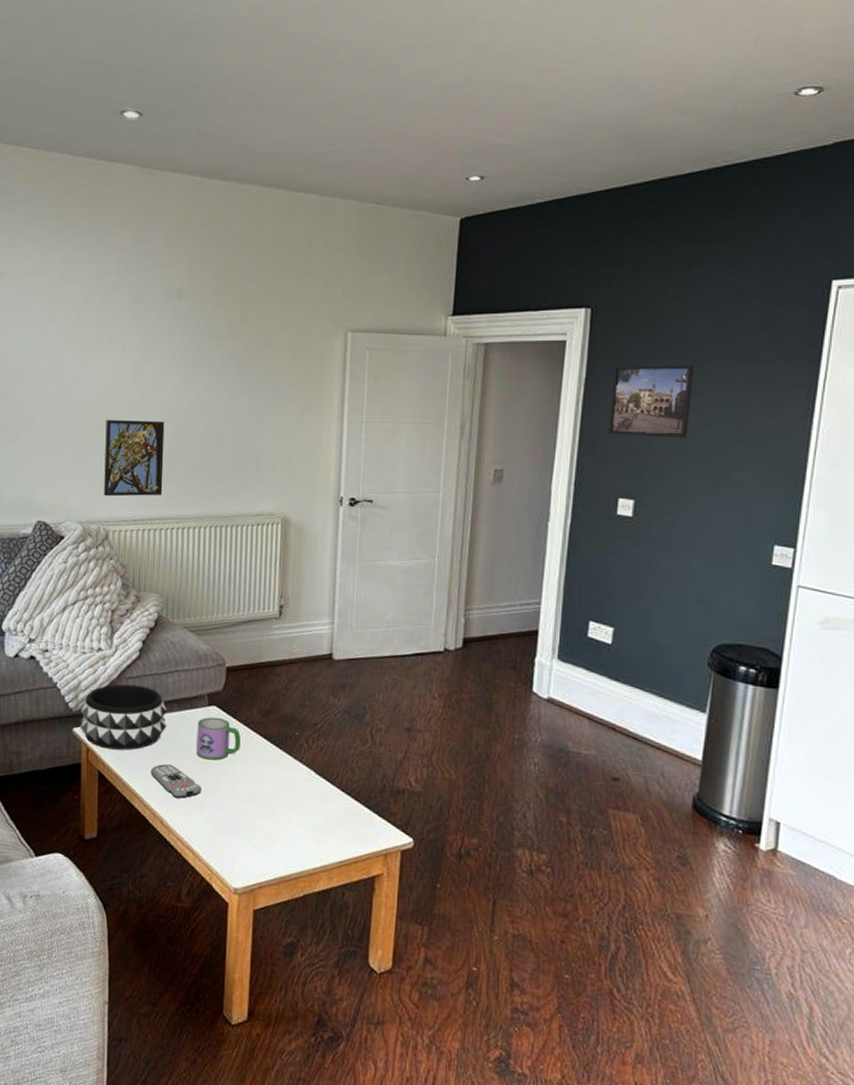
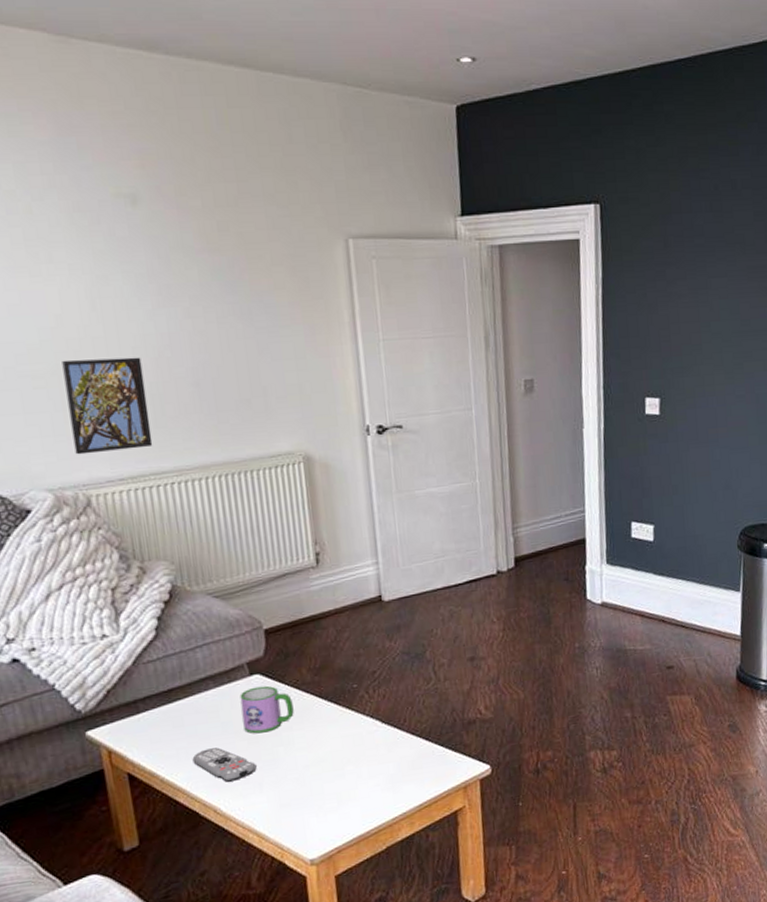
decorative bowl: present [80,684,167,750] -> none [90,668,204,747]
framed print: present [608,365,695,439] -> none [627,259,701,335]

